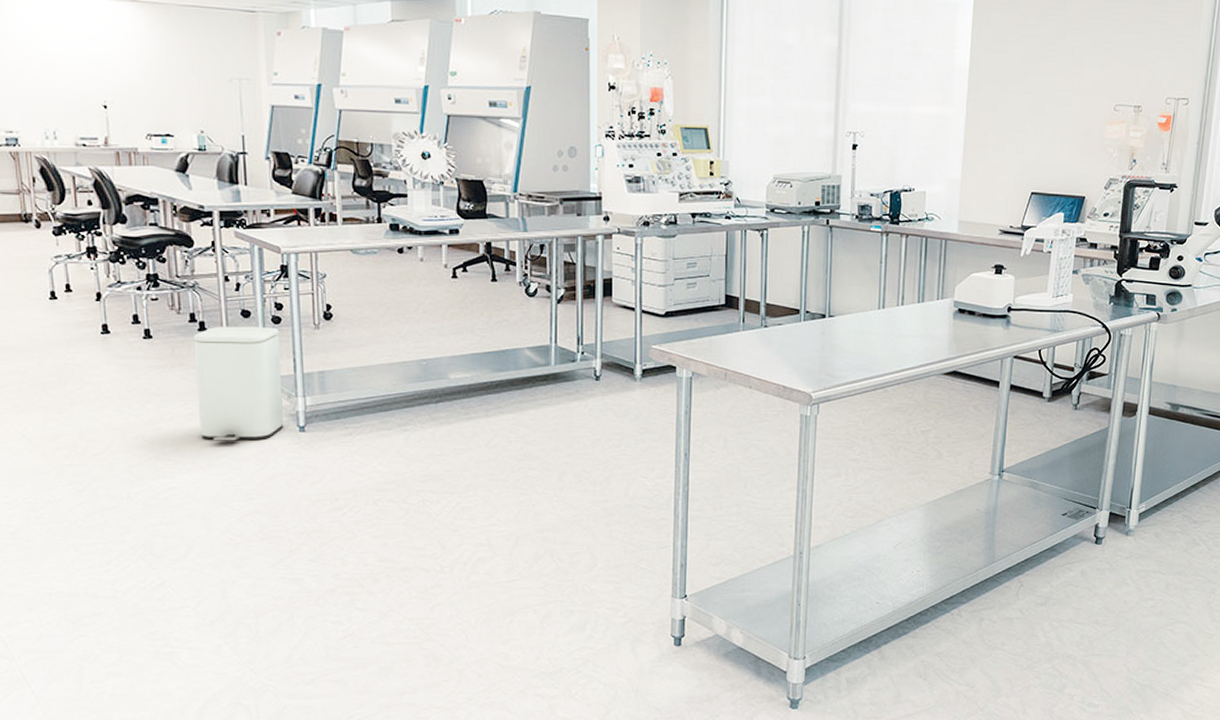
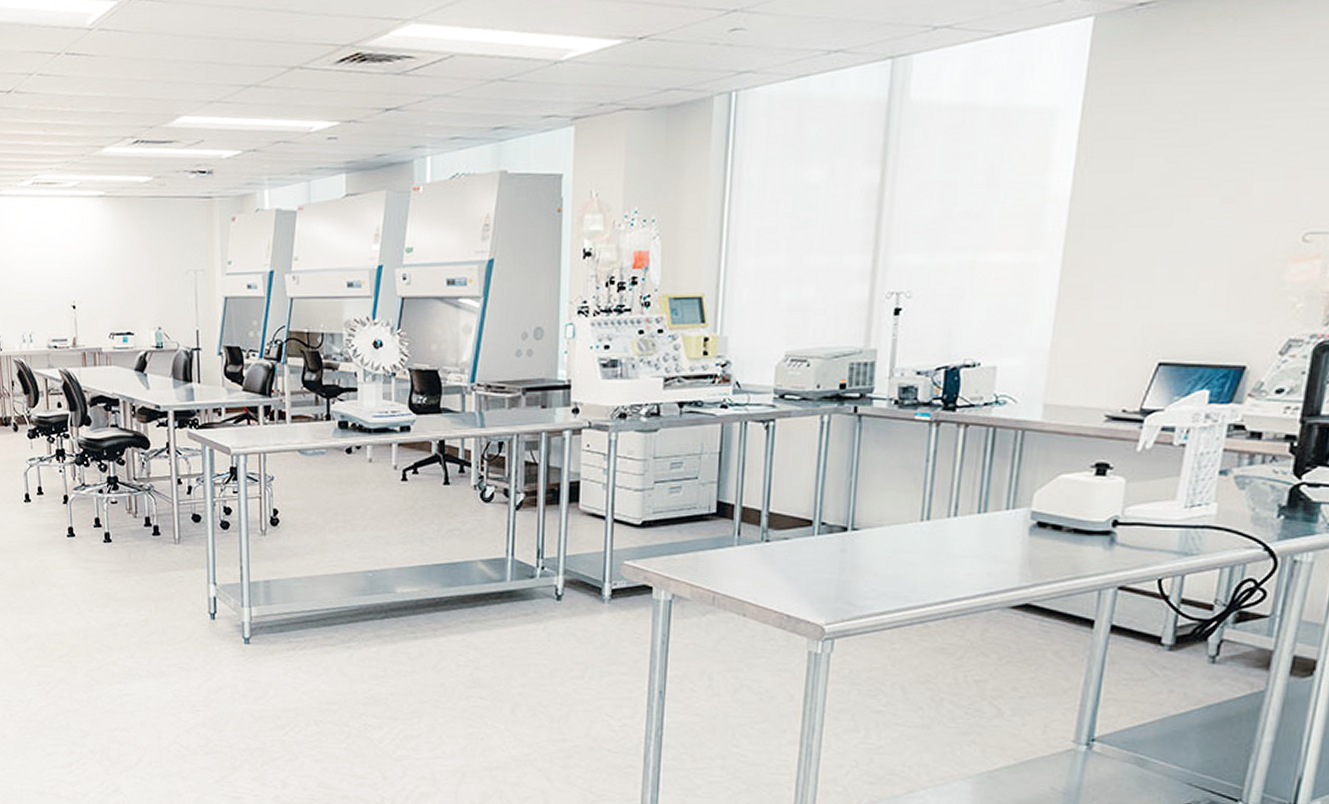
pedal bin: present [194,326,284,441] -> none [148,530,230,651]

